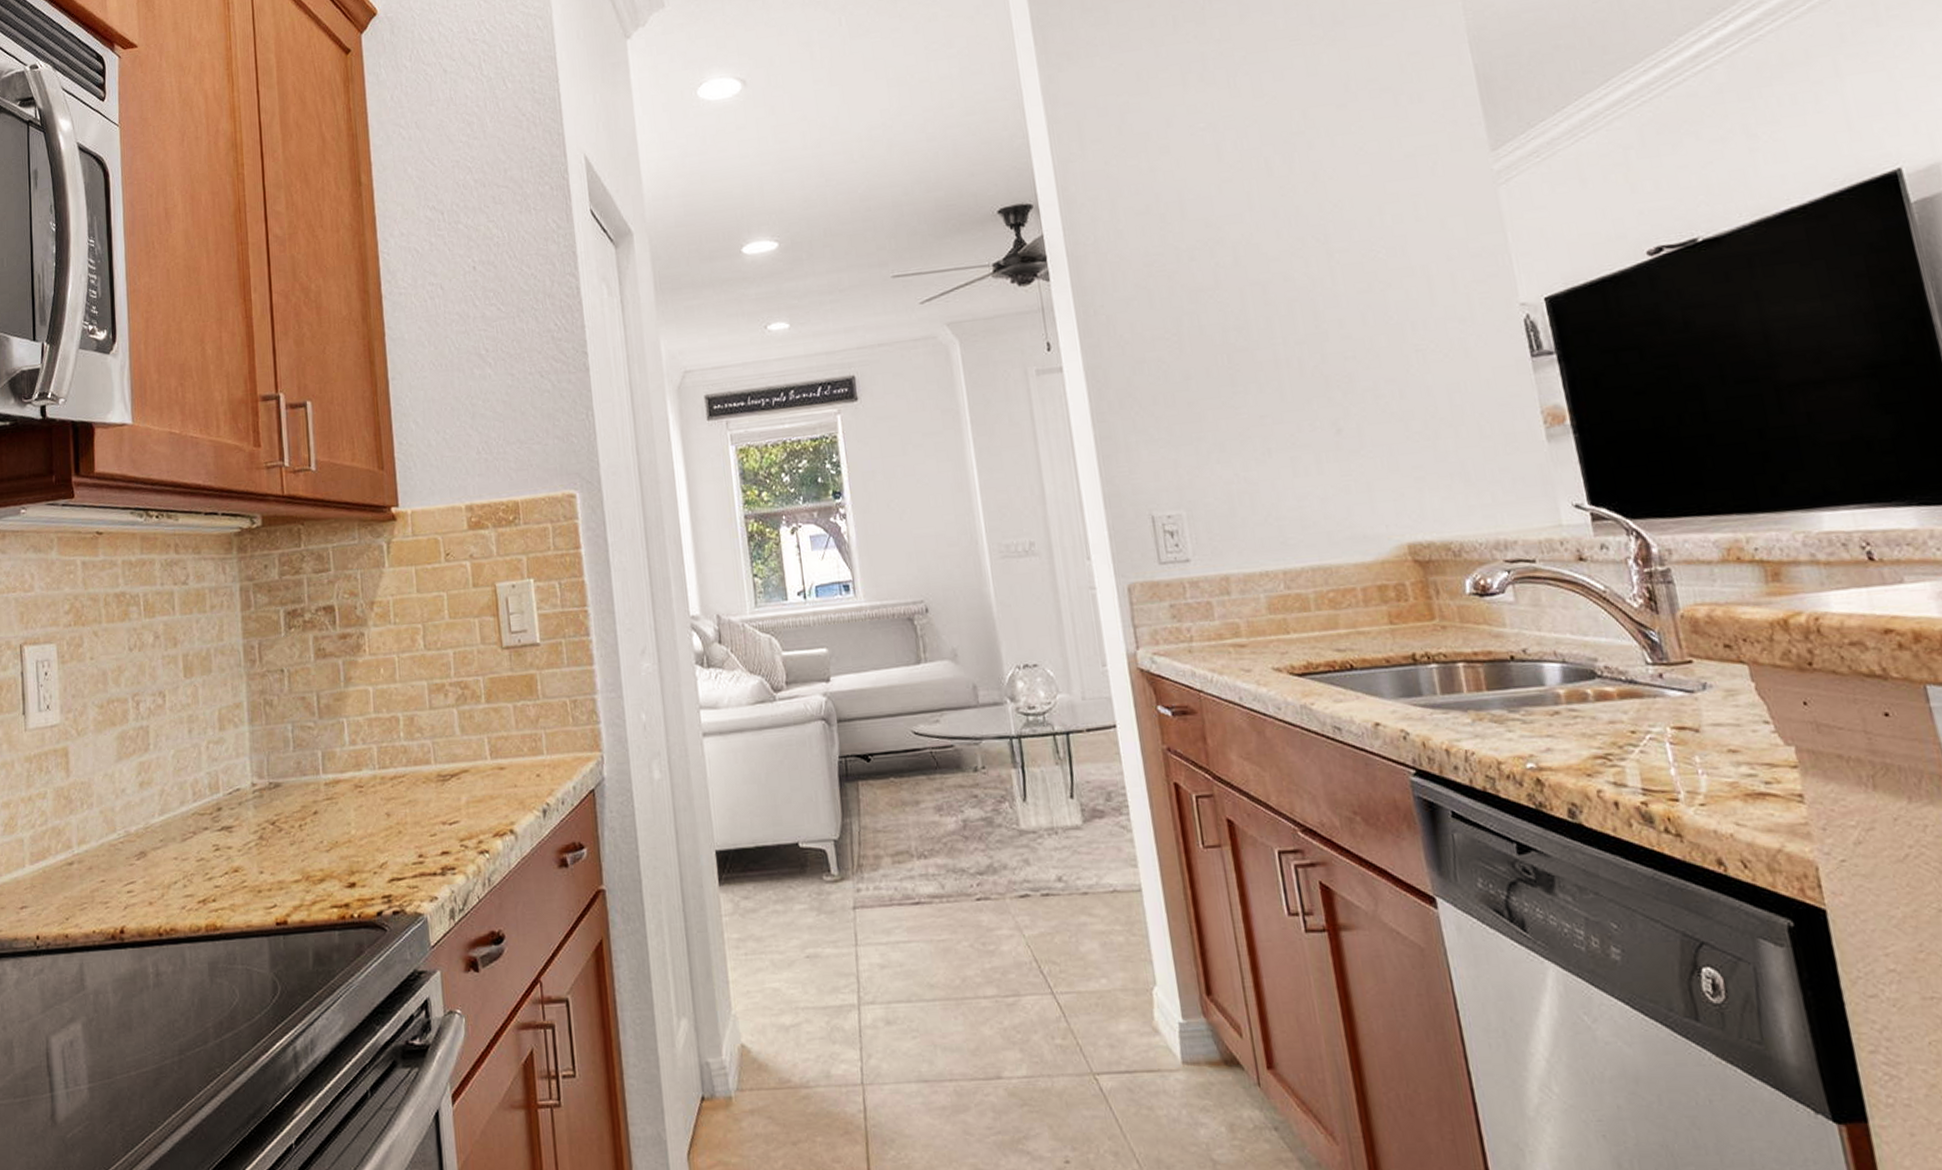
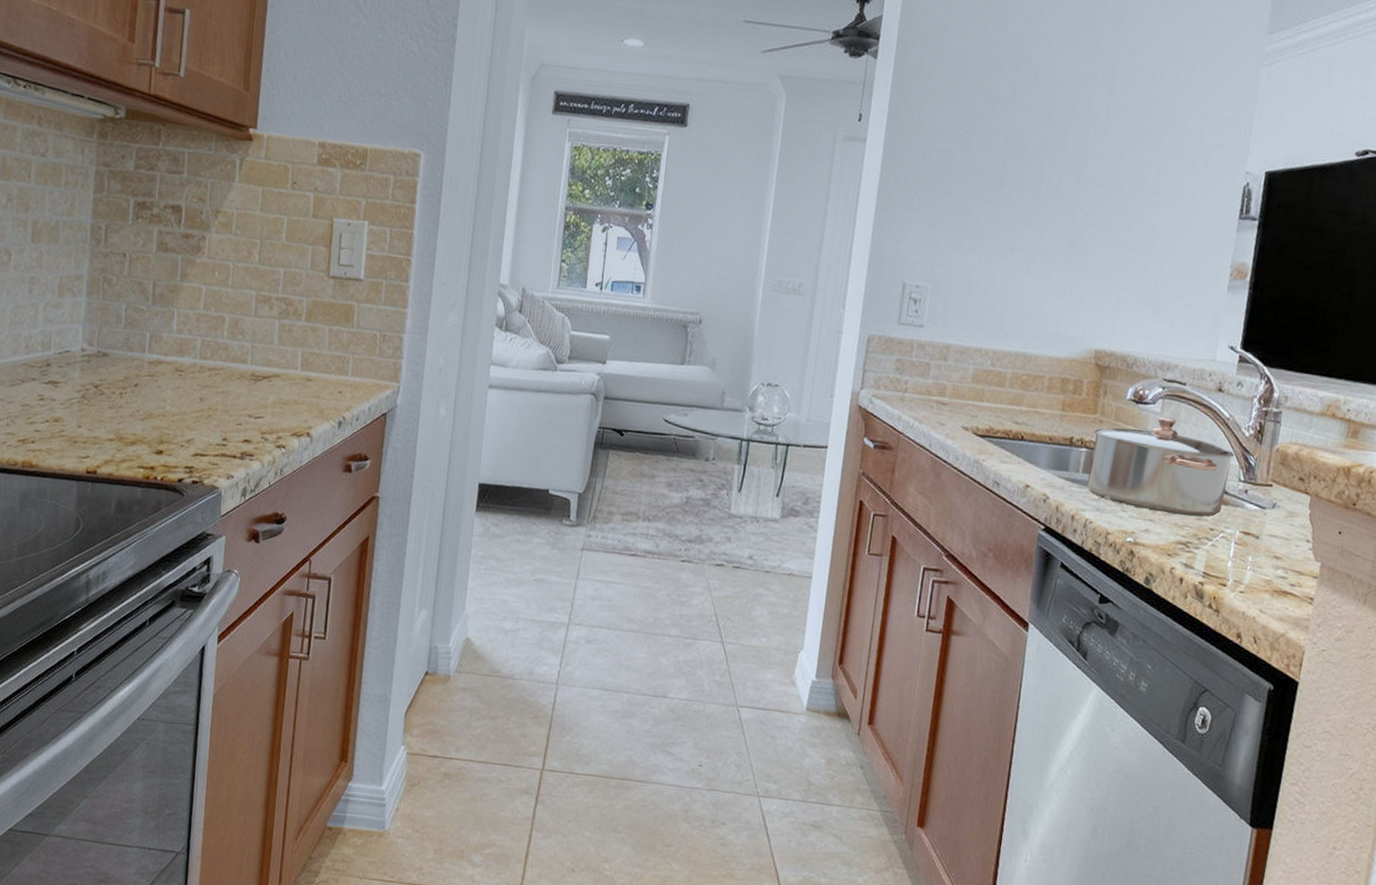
cooking pot: none [1439,605,1637,724] -> present [1086,417,1235,517]

